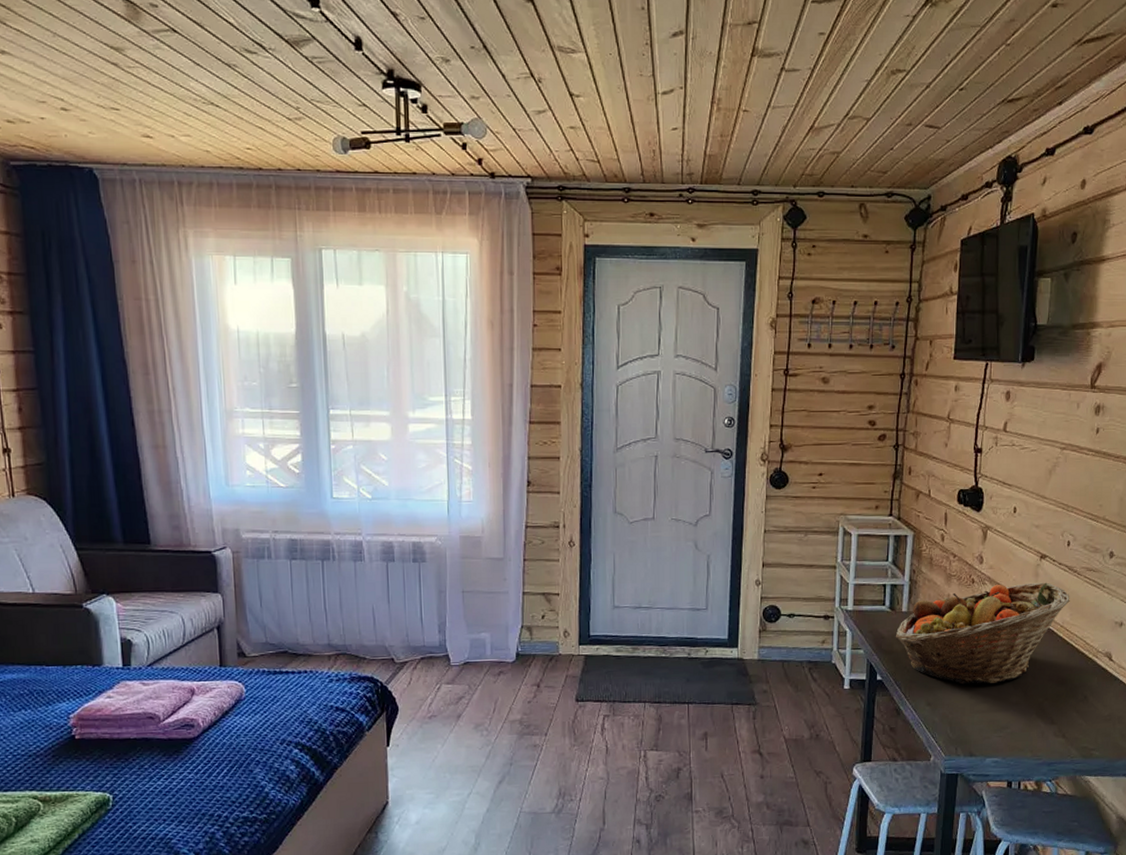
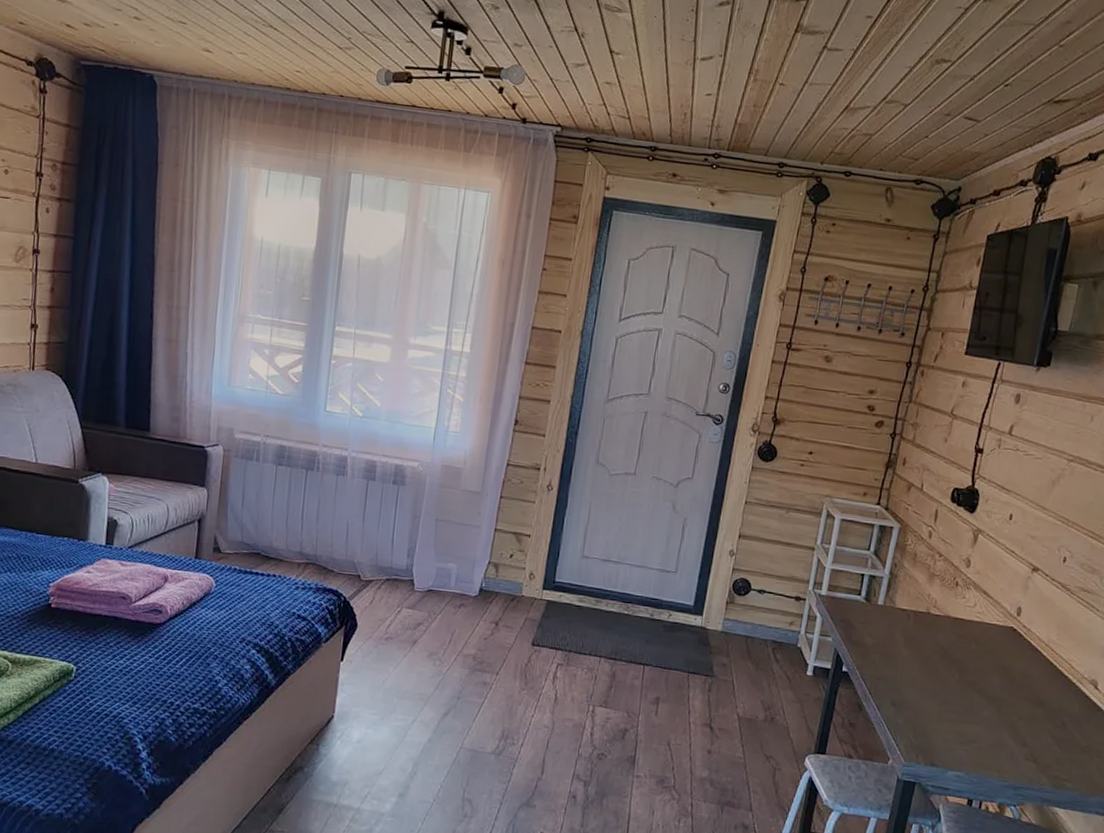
fruit basket: present [895,582,1070,685] -> none [867,591,1060,694]

